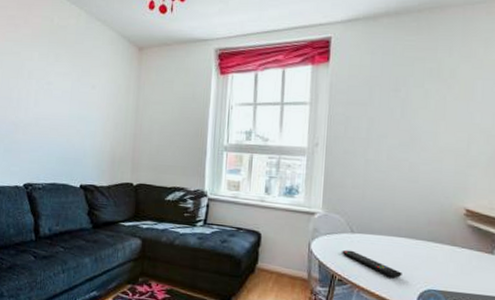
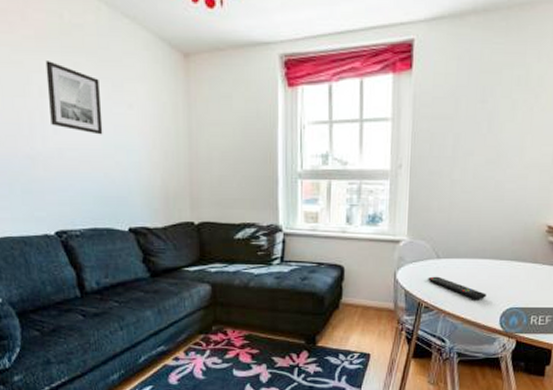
wall art: none [33,52,73,109] -> present [45,61,103,135]

